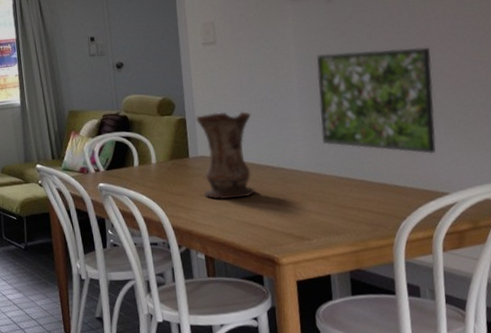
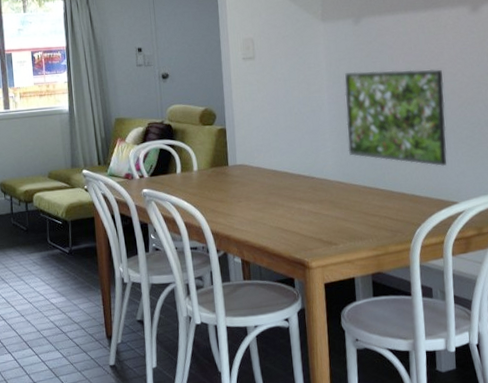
vase: present [195,112,255,200] -> none [234,123,288,206]

